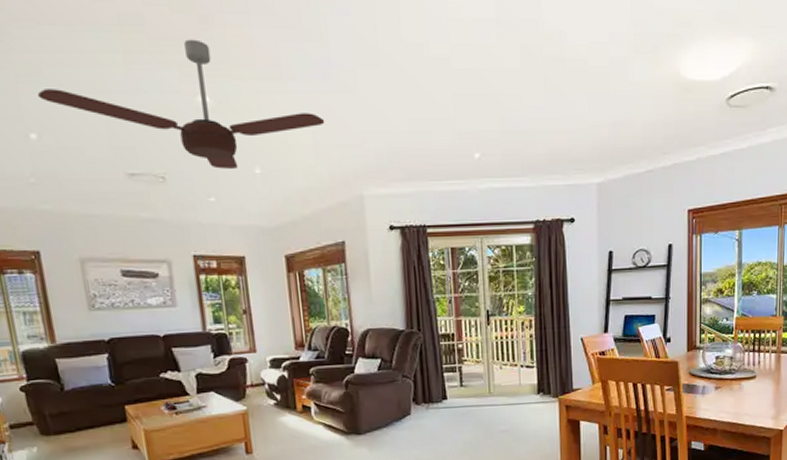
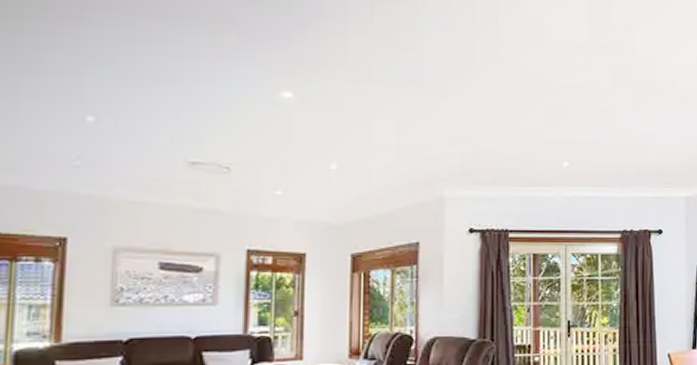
ceiling fan: present [38,39,325,169] -> none [106,39,412,163]

